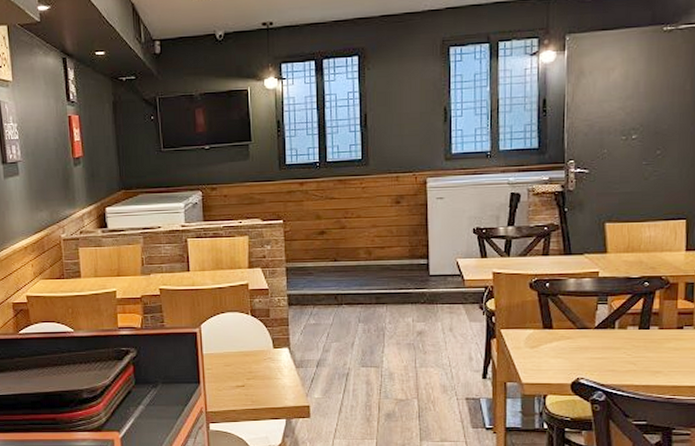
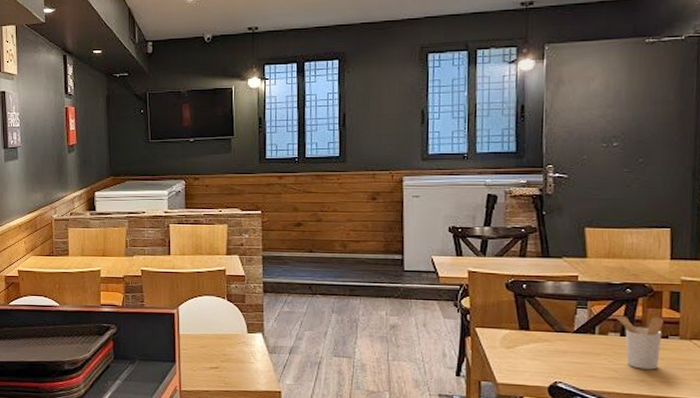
utensil holder: none [634,308,680,361] -> present [615,315,665,370]

